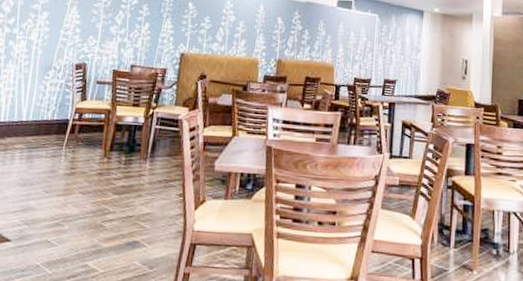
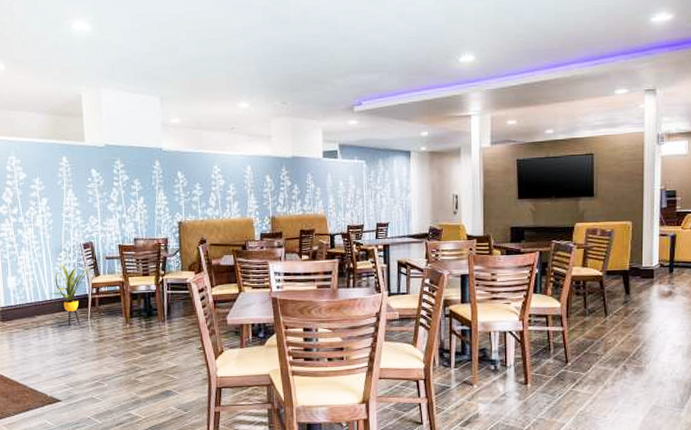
house plant: none [28,81,81,154] -> present [50,263,94,327]

